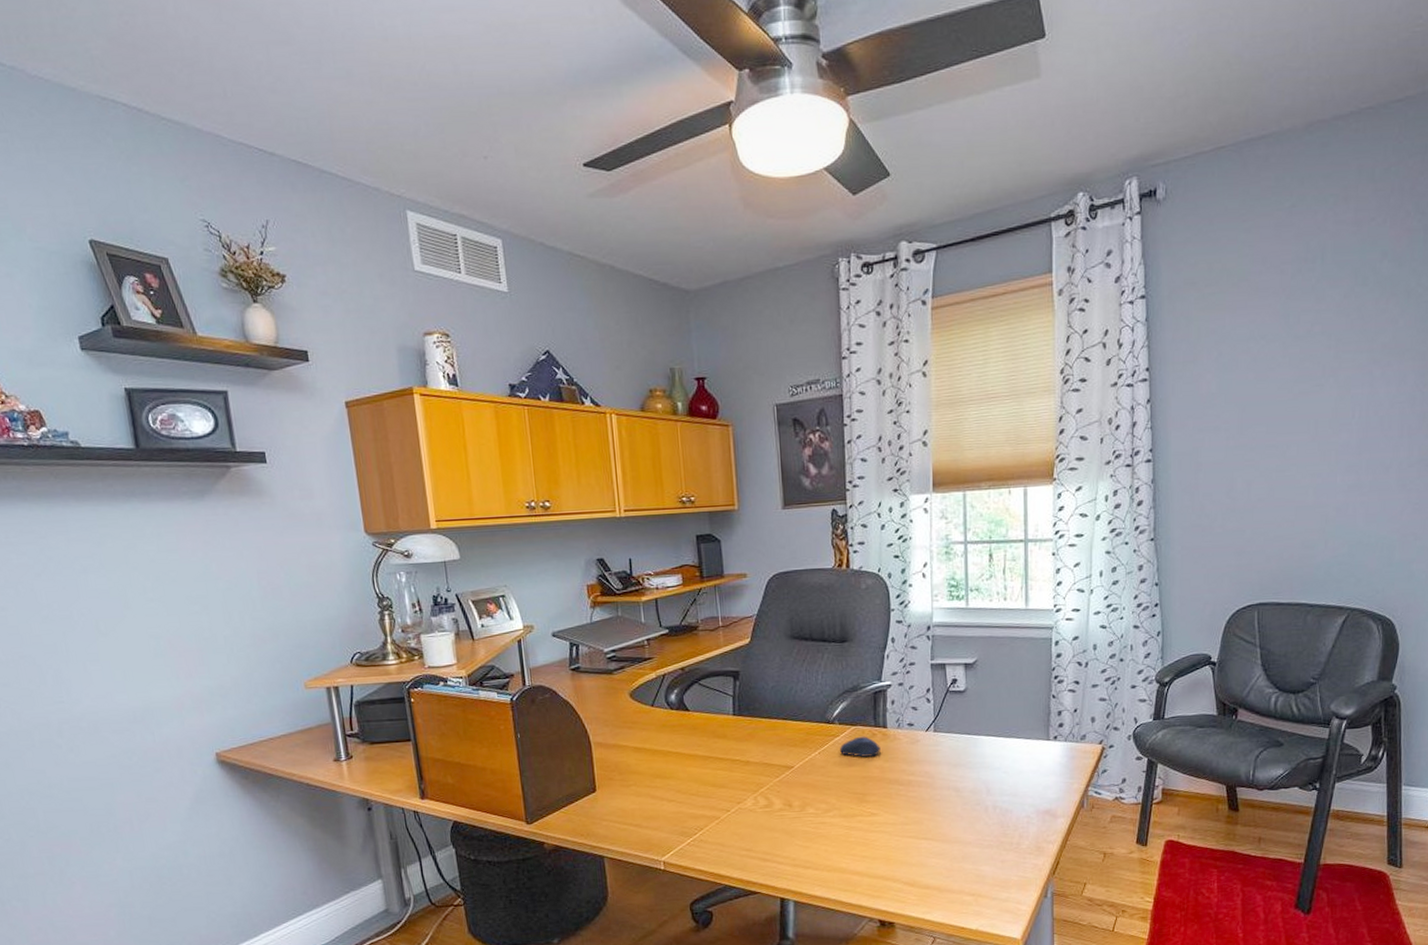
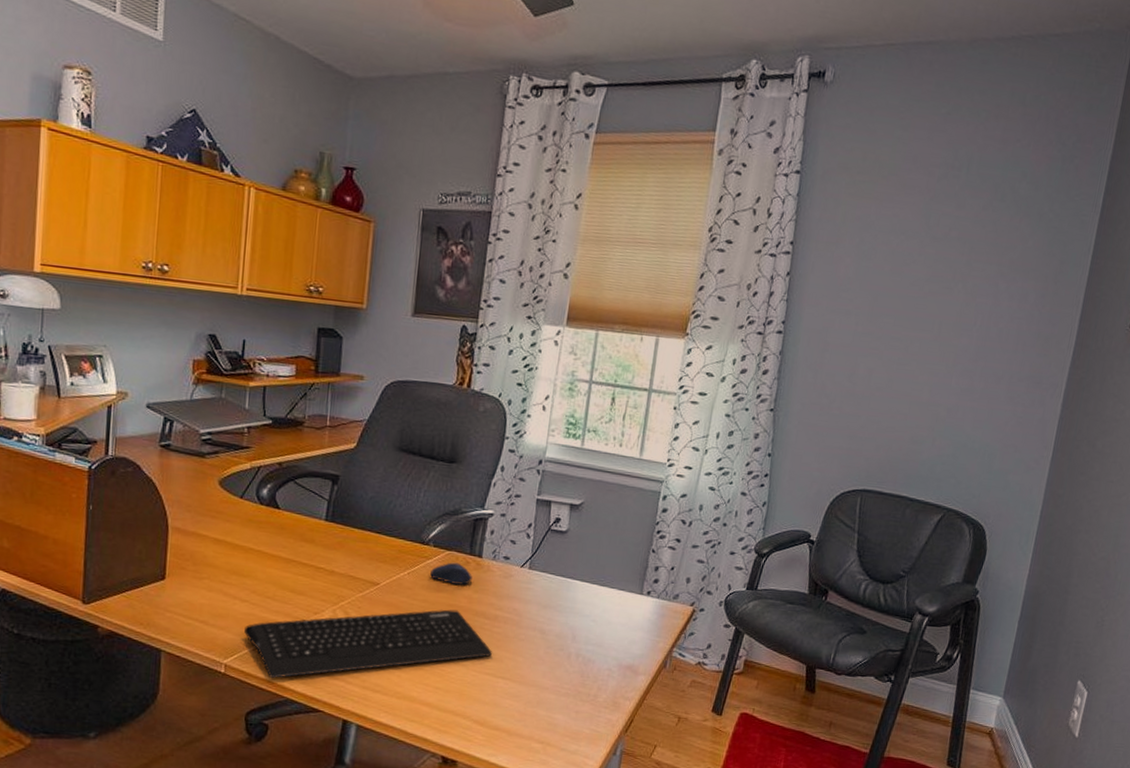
keyboard: none [676,781,912,869] -> present [244,609,493,679]

